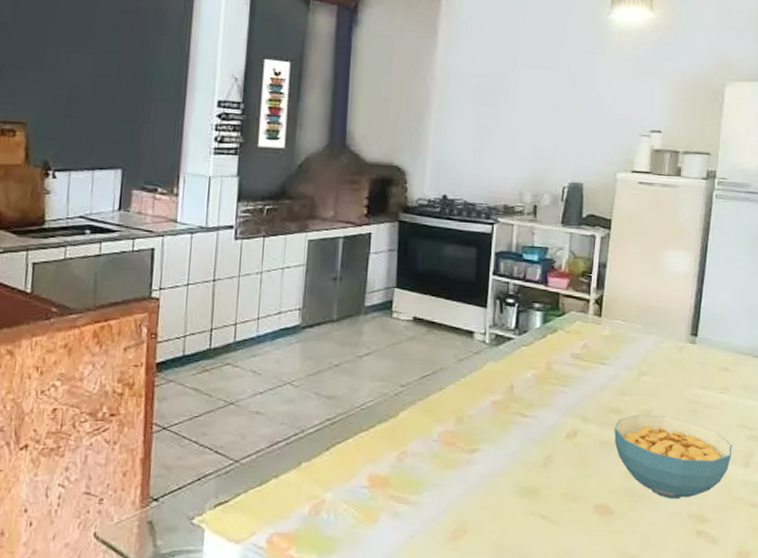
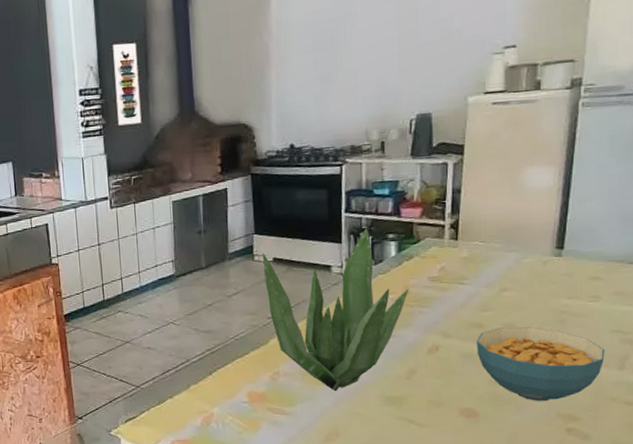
plant: none [401,294,550,479] -> present [262,228,408,392]

